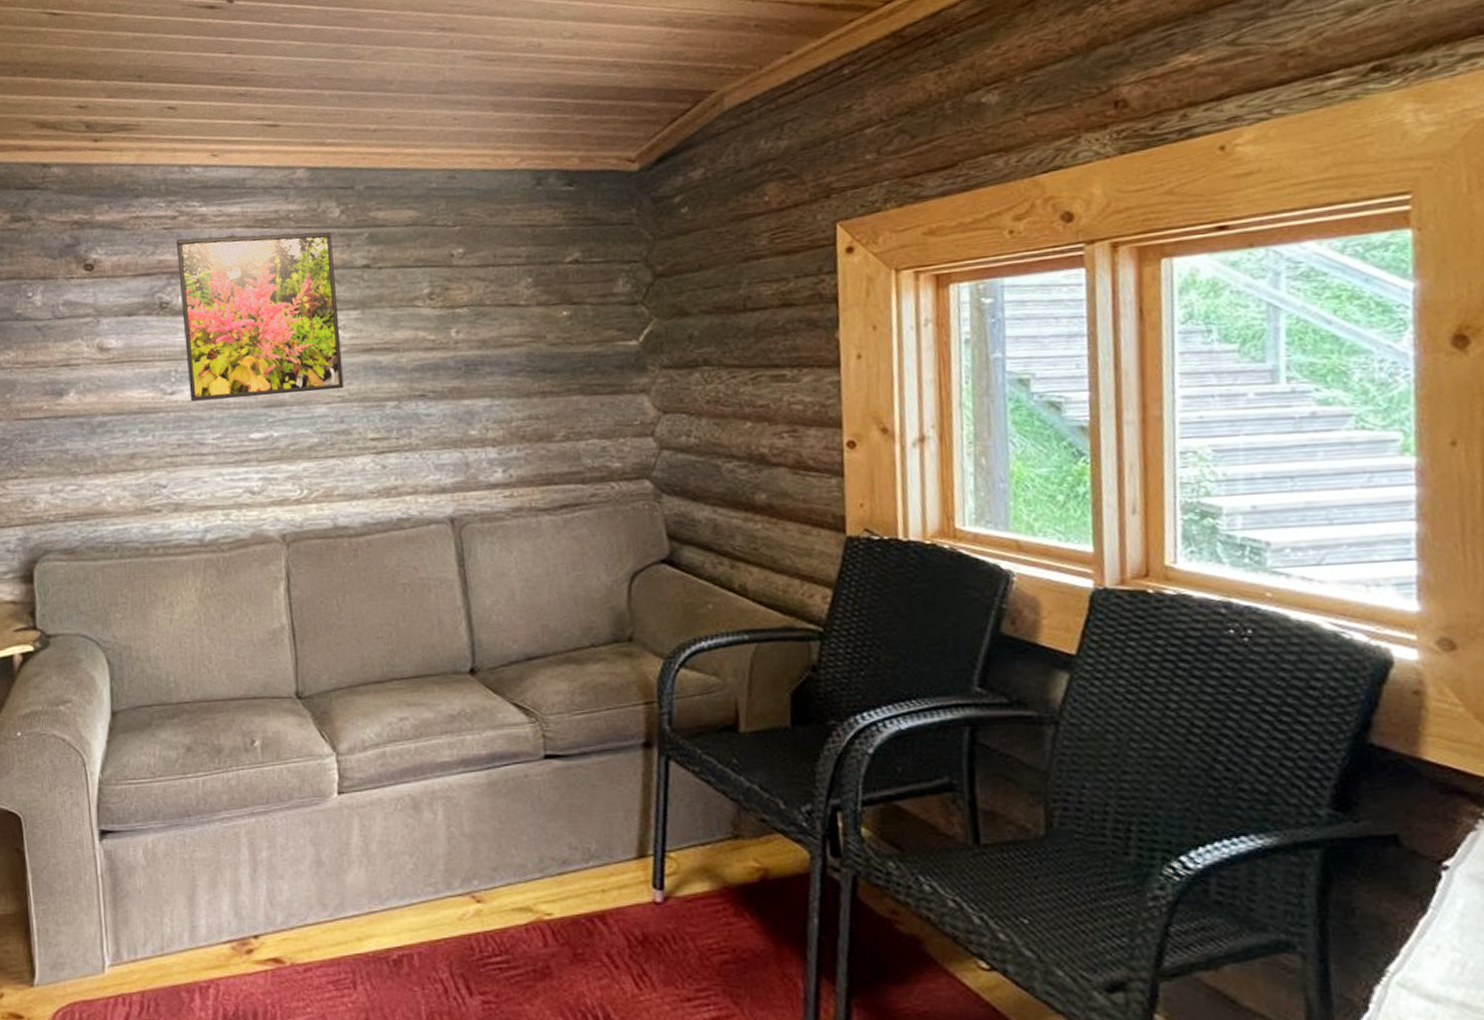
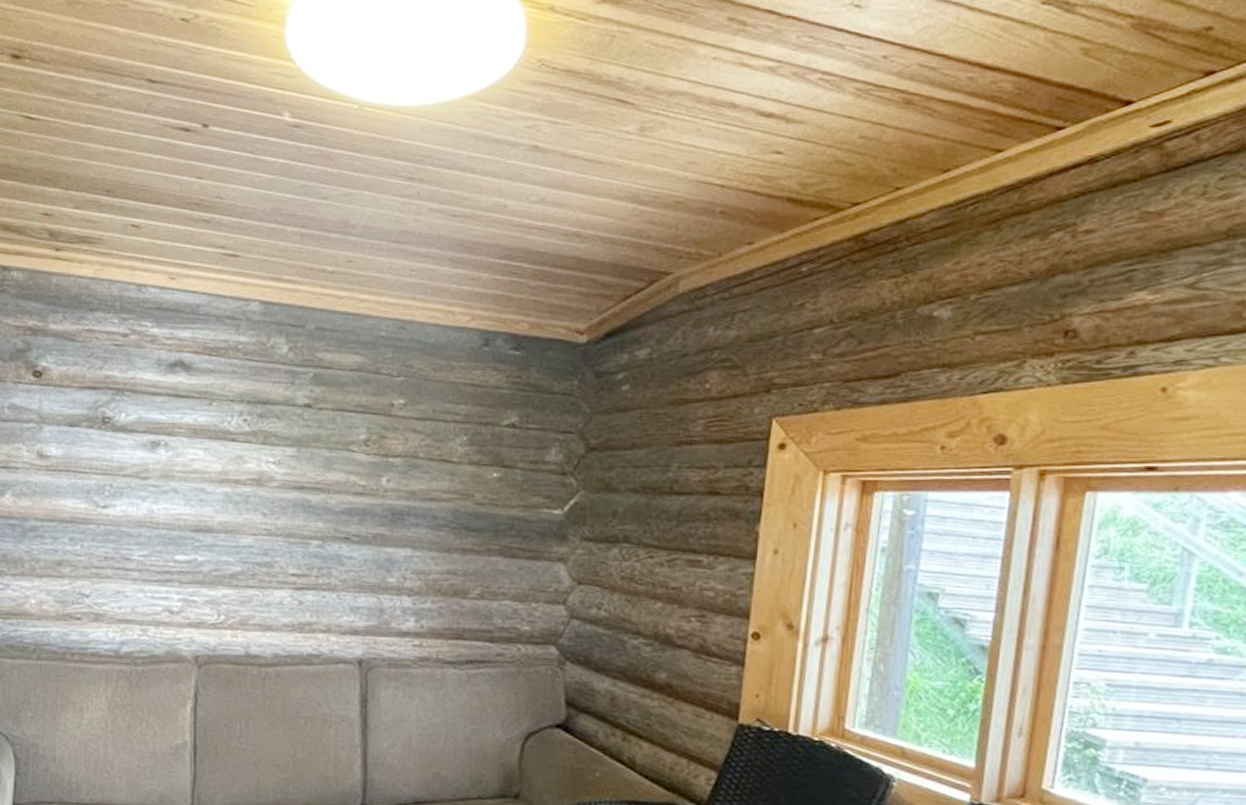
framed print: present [177,232,344,401] -> none [121,357,277,523]

